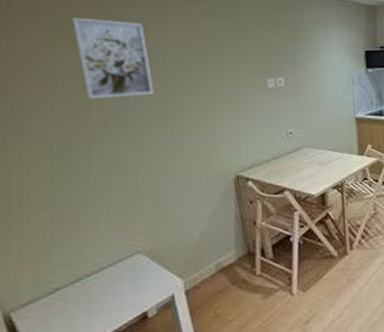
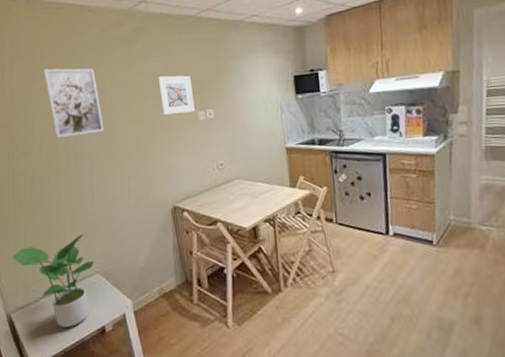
potted plant: none [14,208,136,321] -> present [12,233,95,327]
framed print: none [221,39,264,80] -> present [157,75,195,115]

